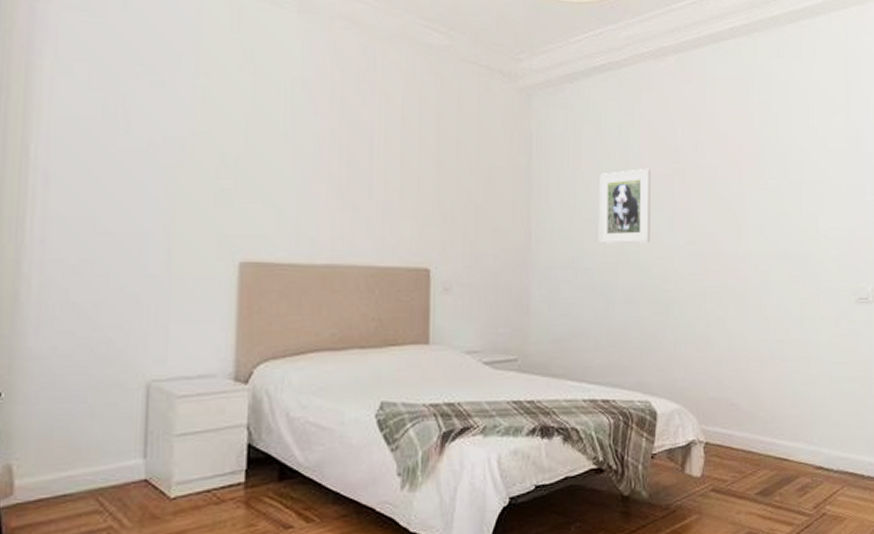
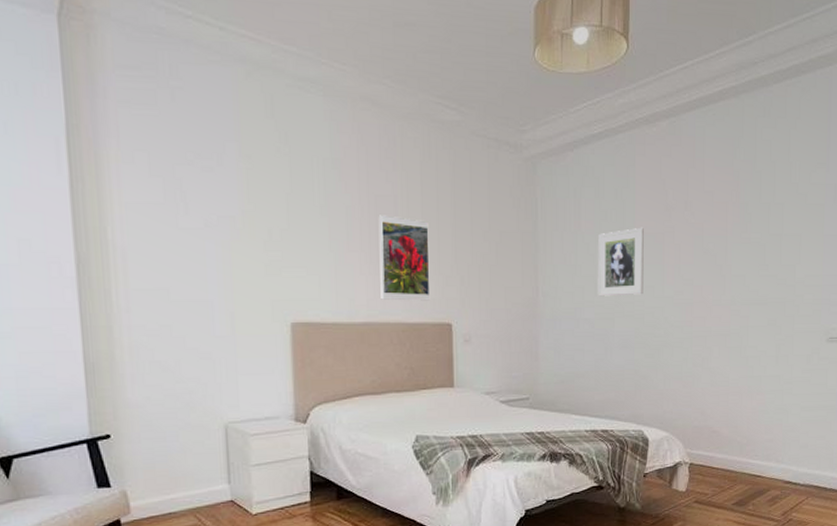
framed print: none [348,143,409,242] -> present [378,215,431,301]

